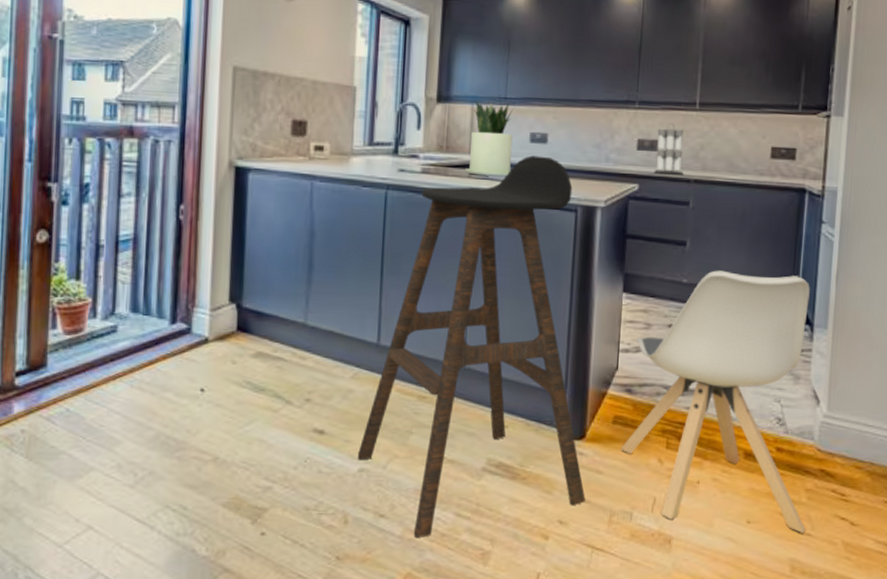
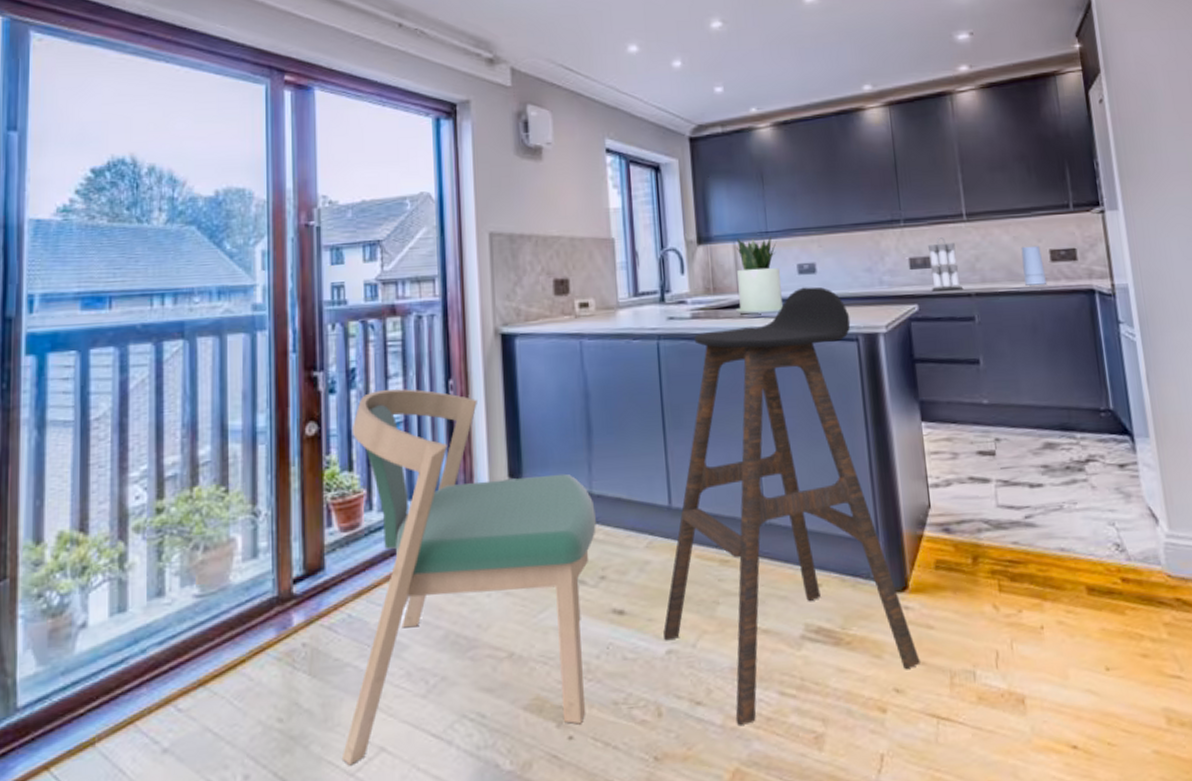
dining chair: none [51,207,308,538] -> present [341,389,596,766]
chair: present [620,270,810,534] -> none [945,383,1174,677]
canister: none [742,141,764,179] -> present [1021,245,1046,286]

